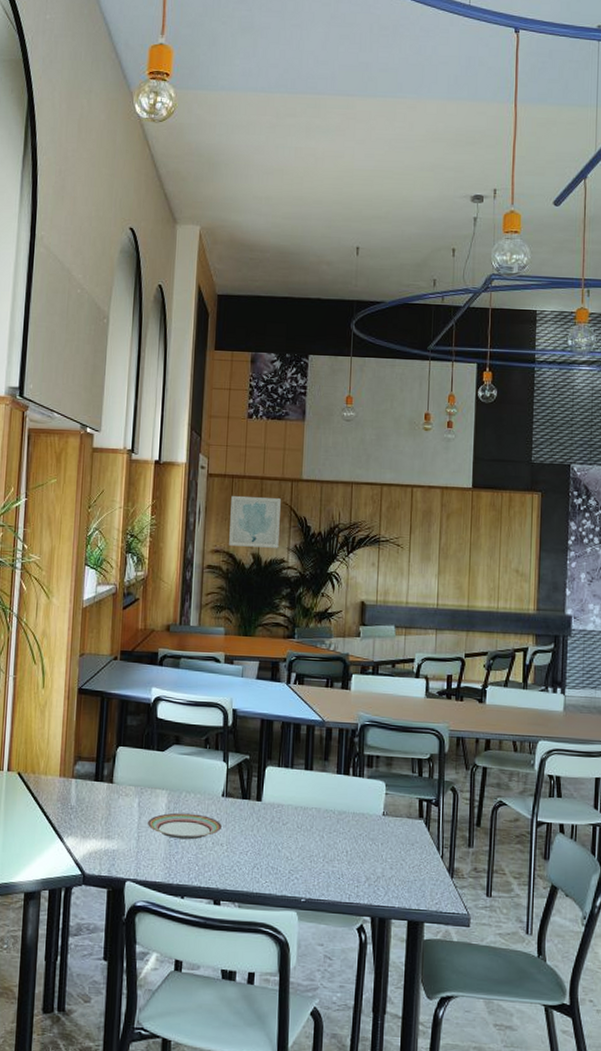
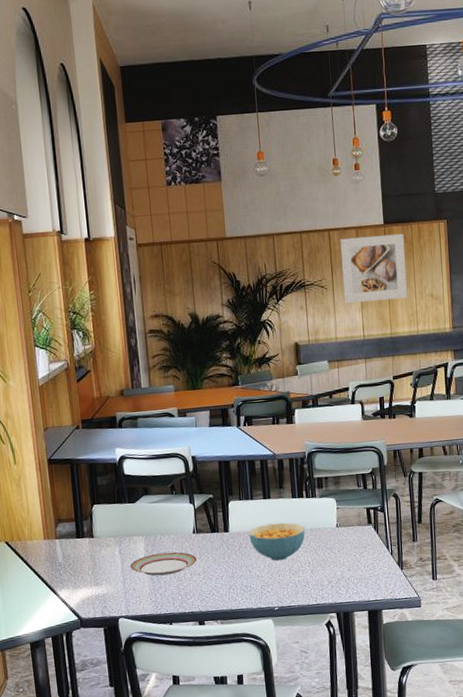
wall art: present [229,496,281,548] -> none [162,258,213,309]
cereal bowl: none [283,799,347,845] -> present [248,522,305,561]
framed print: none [420,497,493,571] -> present [340,233,408,304]

